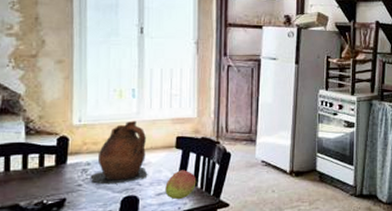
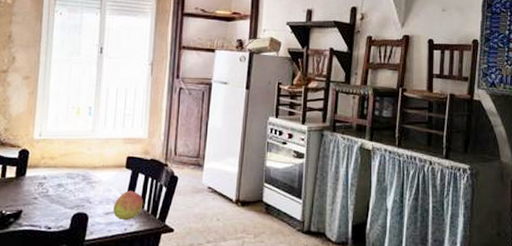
ceramic pitcher: present [90,120,148,185] -> none [45,137,99,200]

